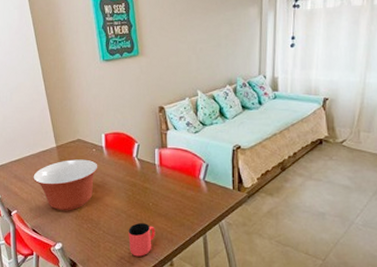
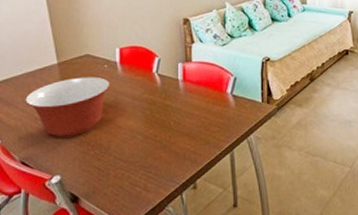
cup: present [128,223,156,257] -> none [145,144,177,183]

